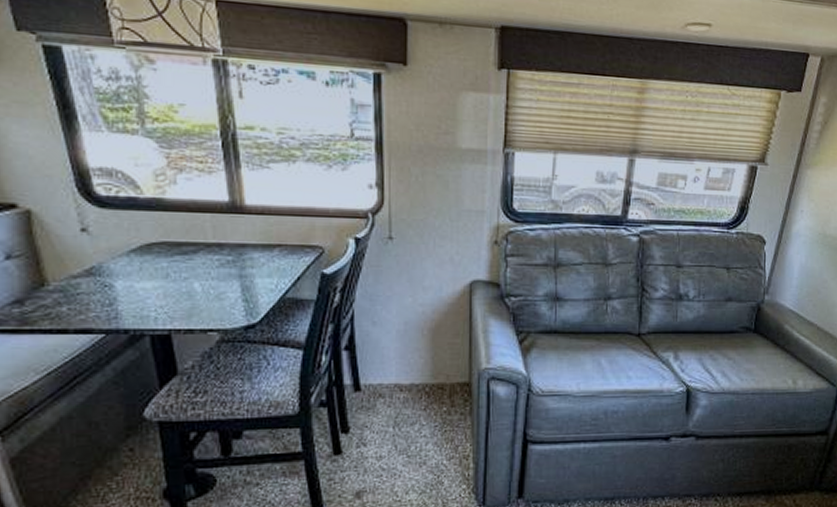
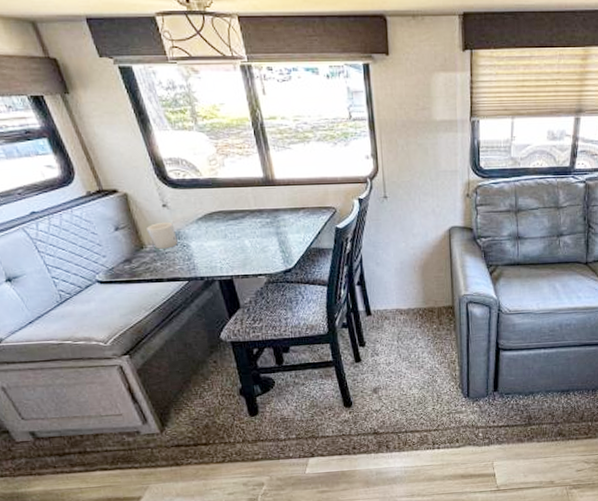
mug: none [53,253,97,288] -> present [146,223,178,249]

